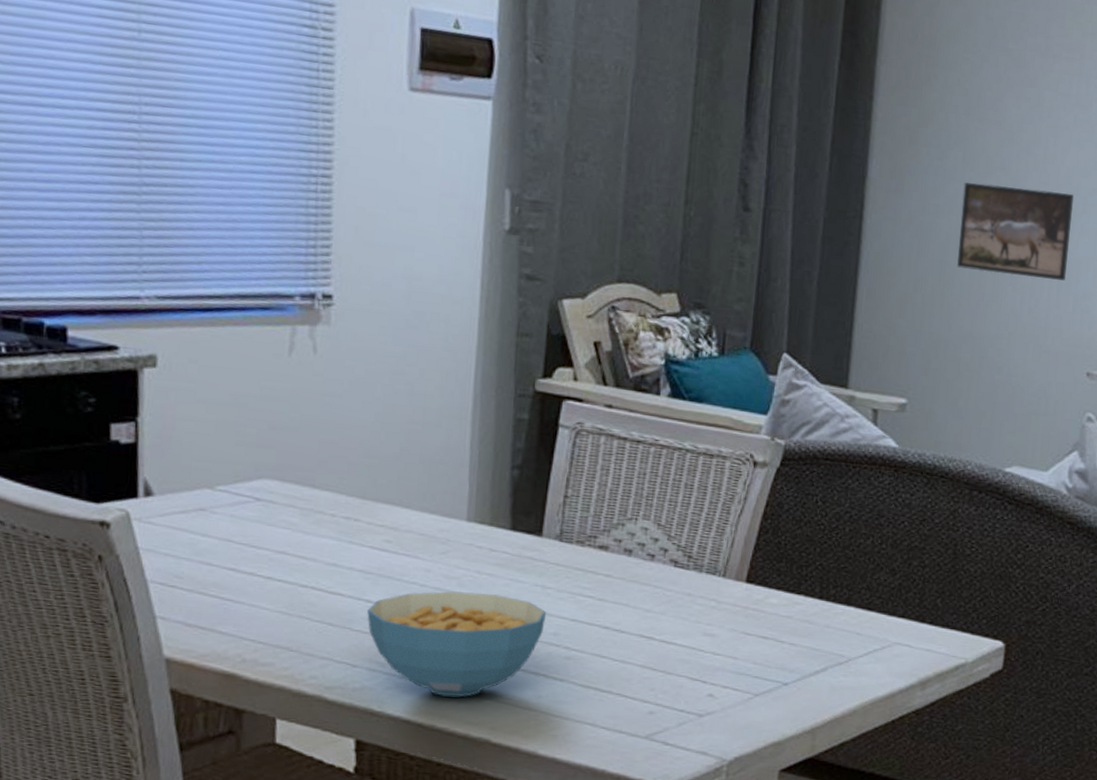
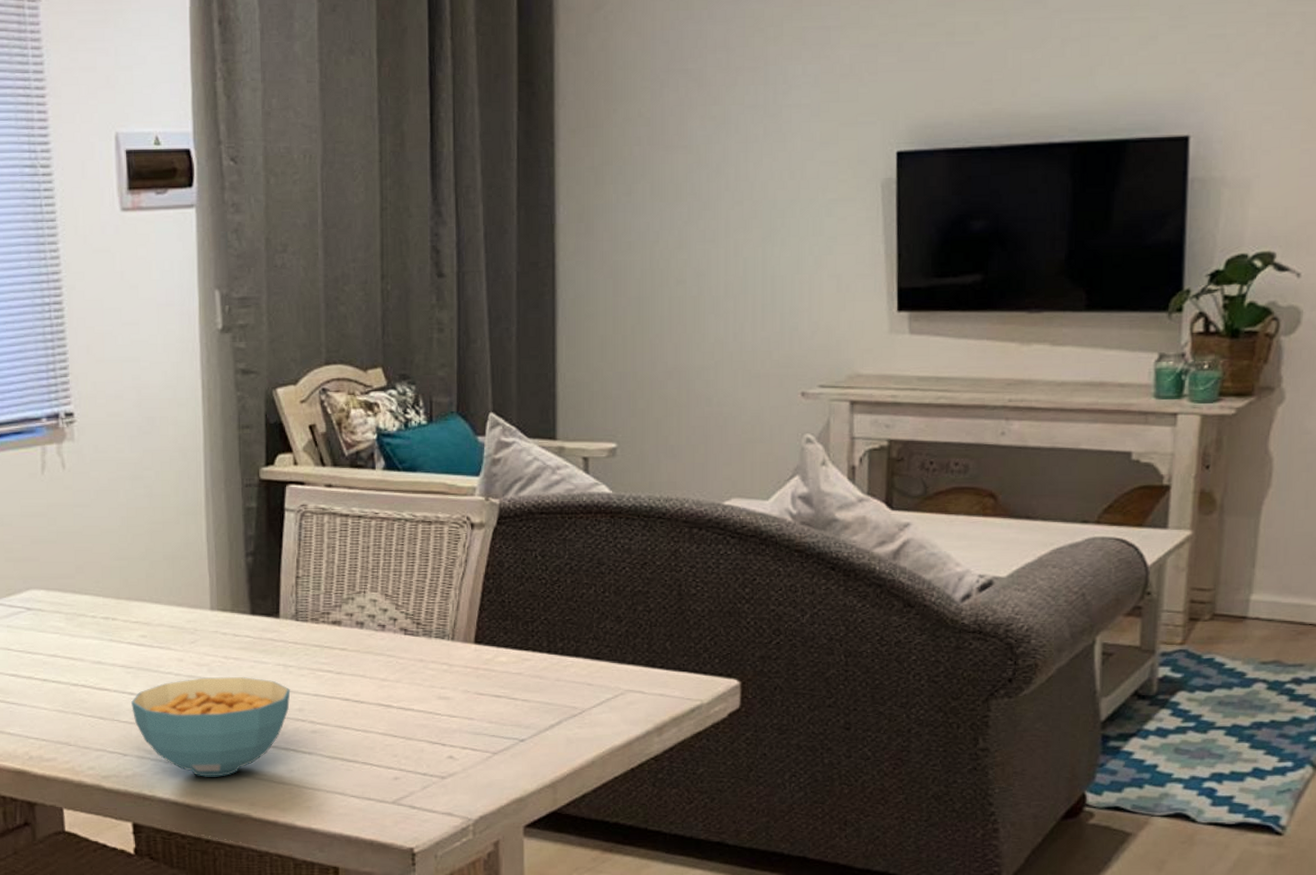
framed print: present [957,182,1074,281] -> none [654,208,770,303]

